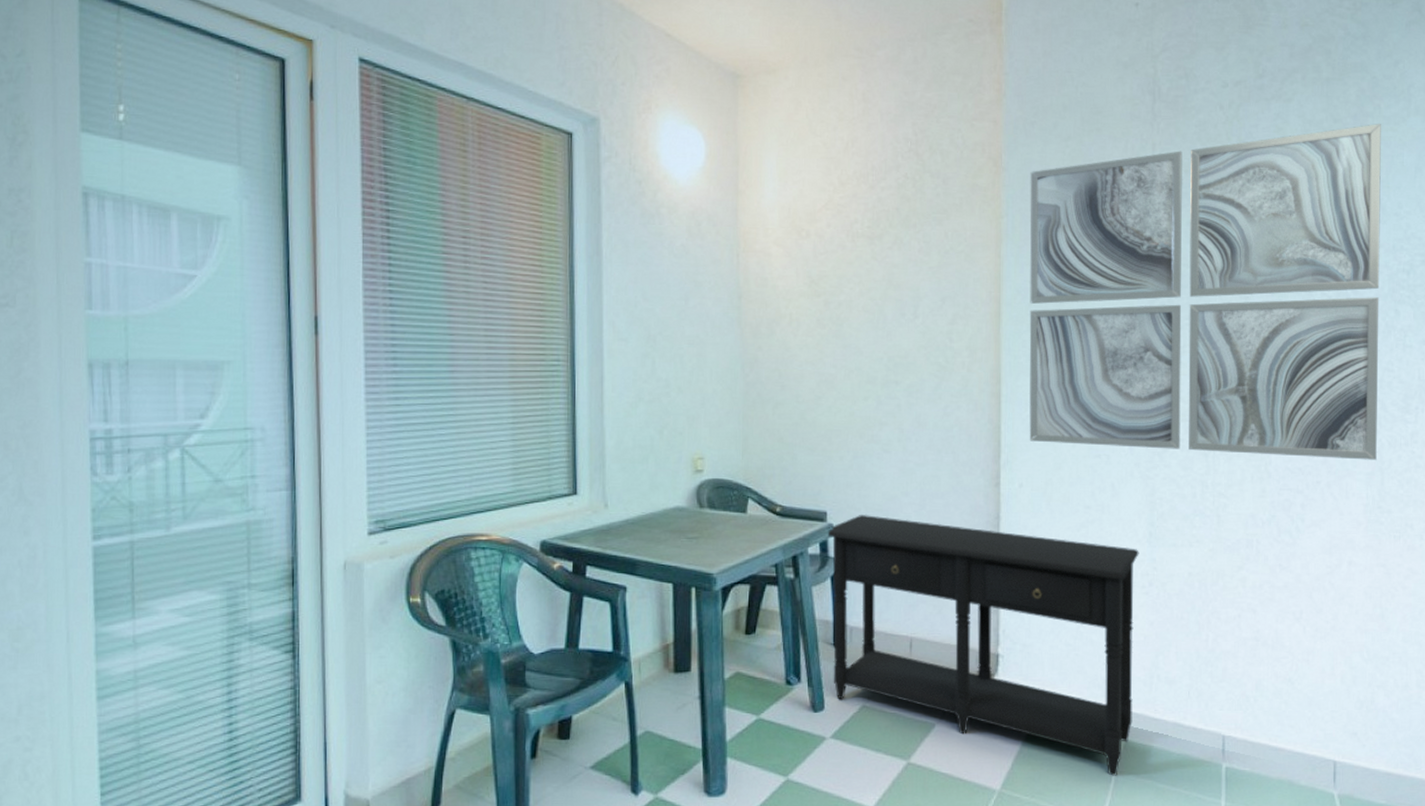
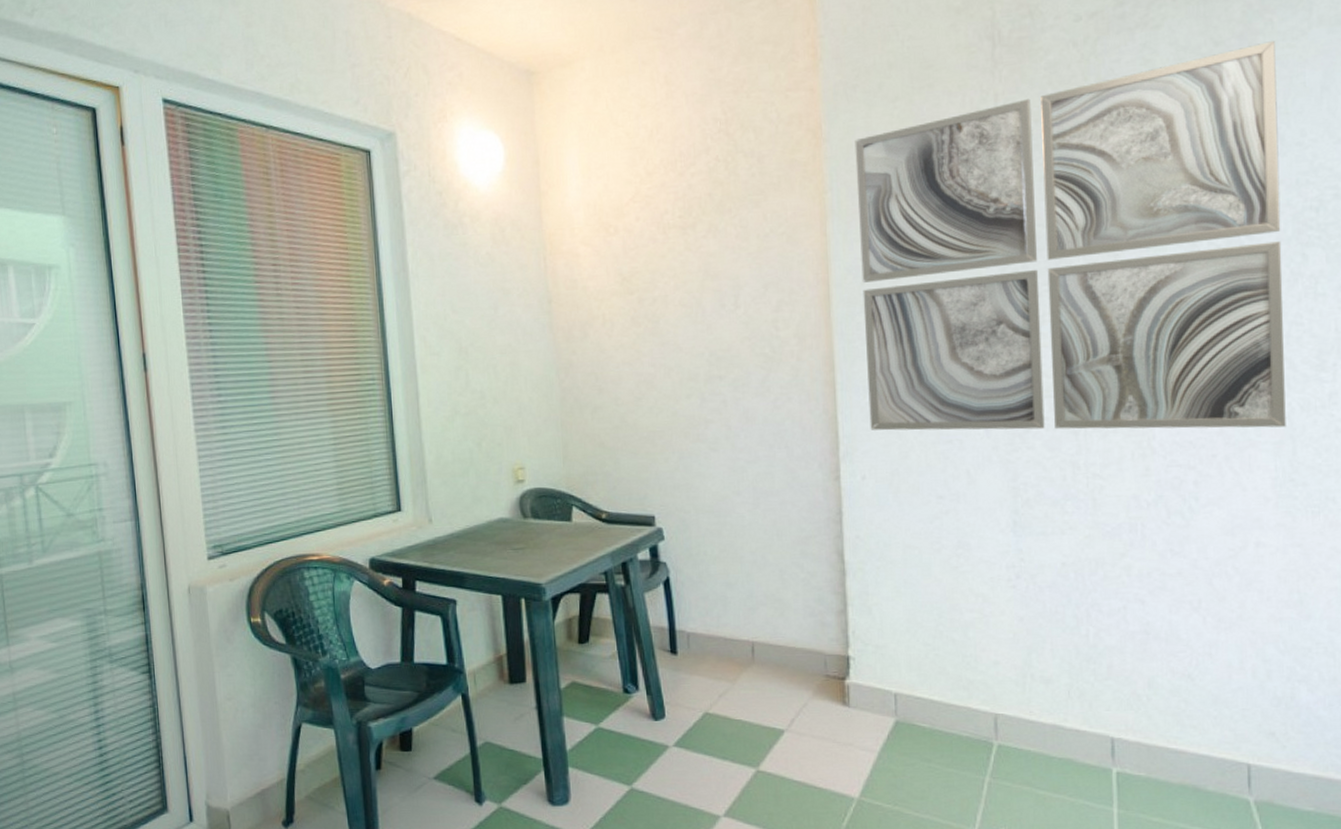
console table: present [827,515,1139,776] -> none [657,517,1005,783]

